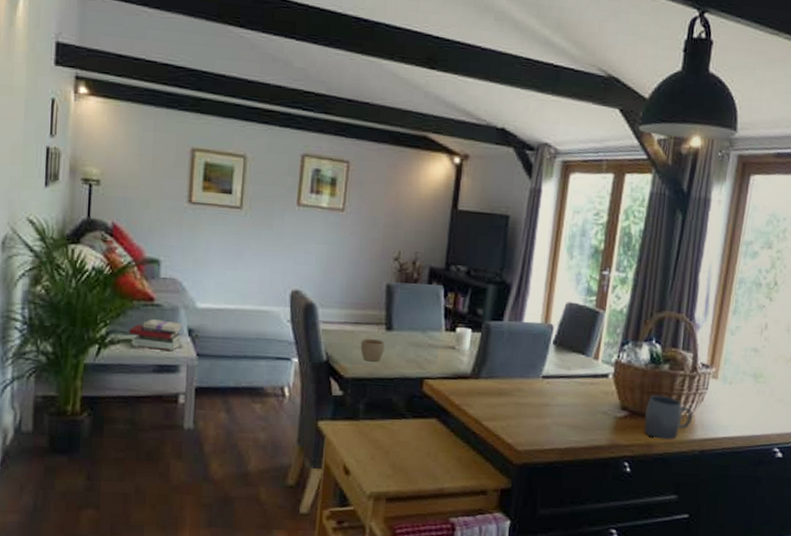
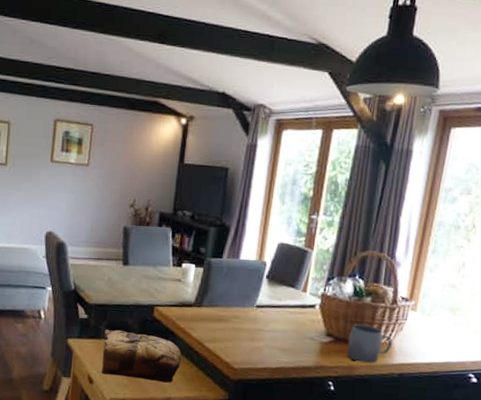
bread loaf: none [359,408,457,471] -> present [101,329,182,383]
cup: present [360,336,385,362] -> none [102,270,122,291]

